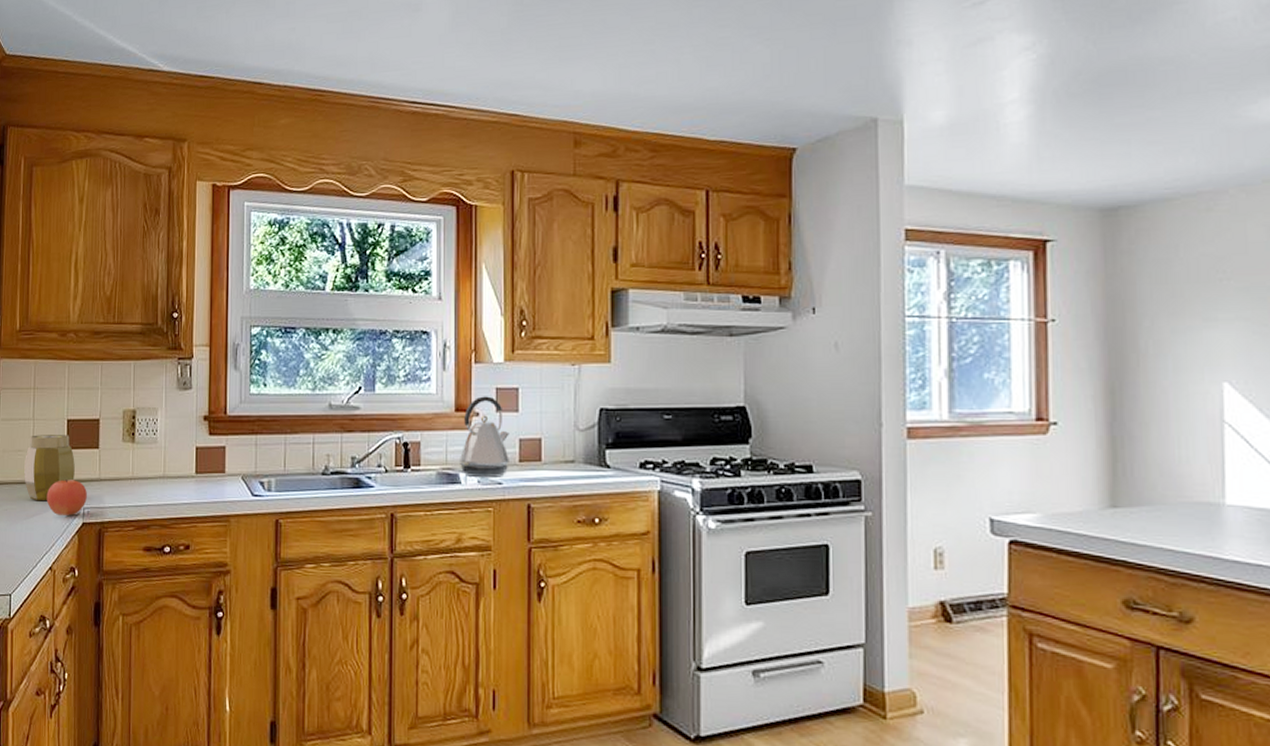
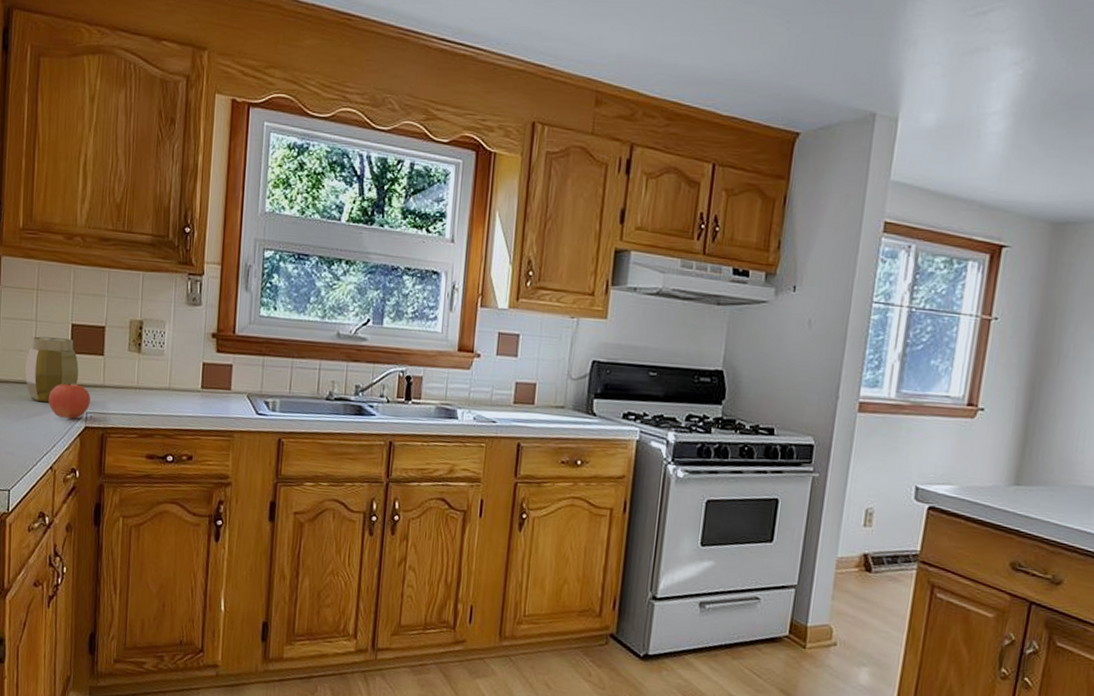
kettle: present [460,396,509,477] -> none [458,339,507,416]

